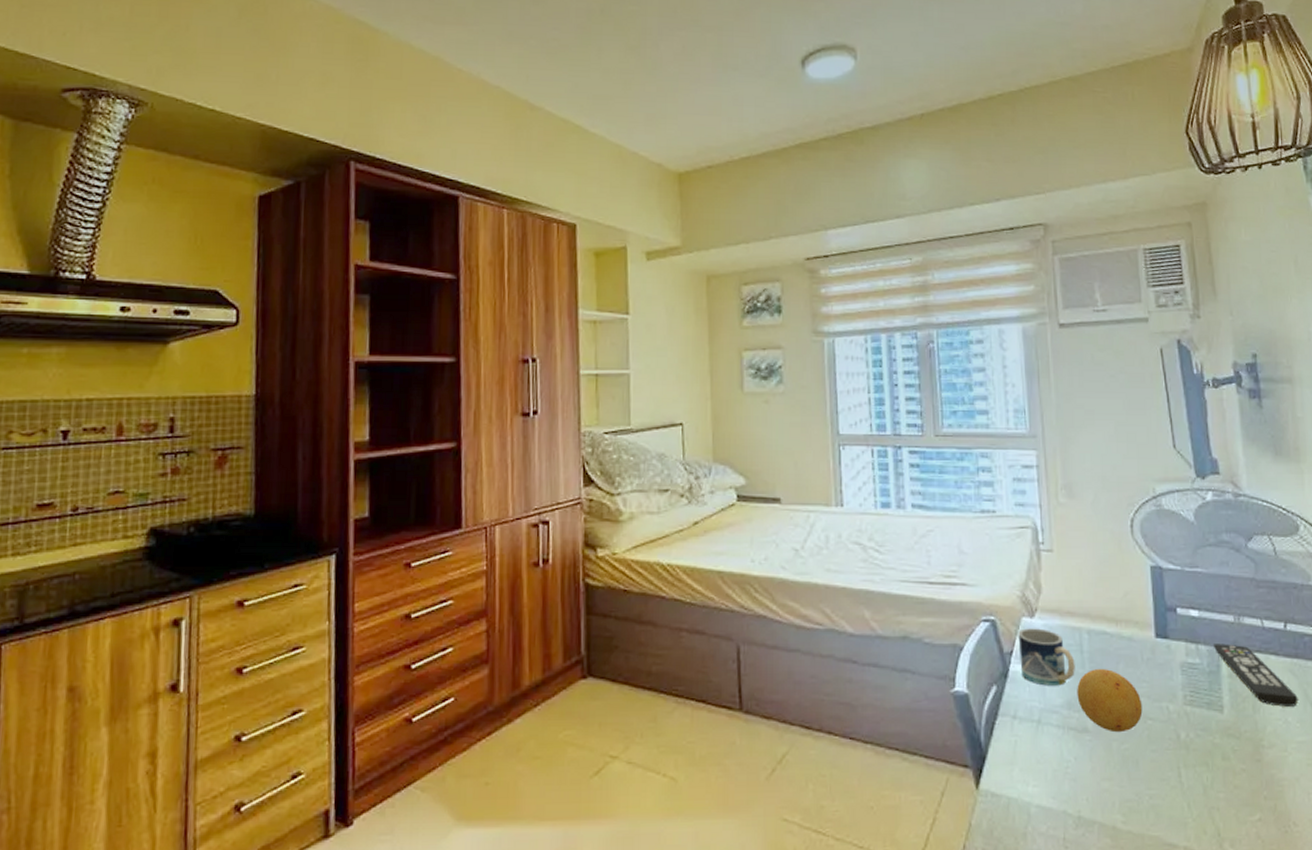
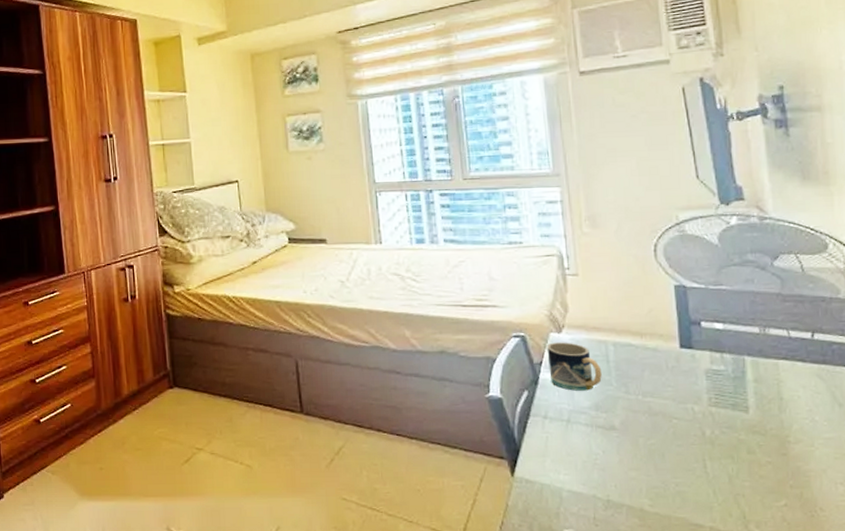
fruit: present [1077,668,1143,733] -> none [604,375,668,430]
remote control: present [1214,644,1298,707] -> none [739,352,826,407]

